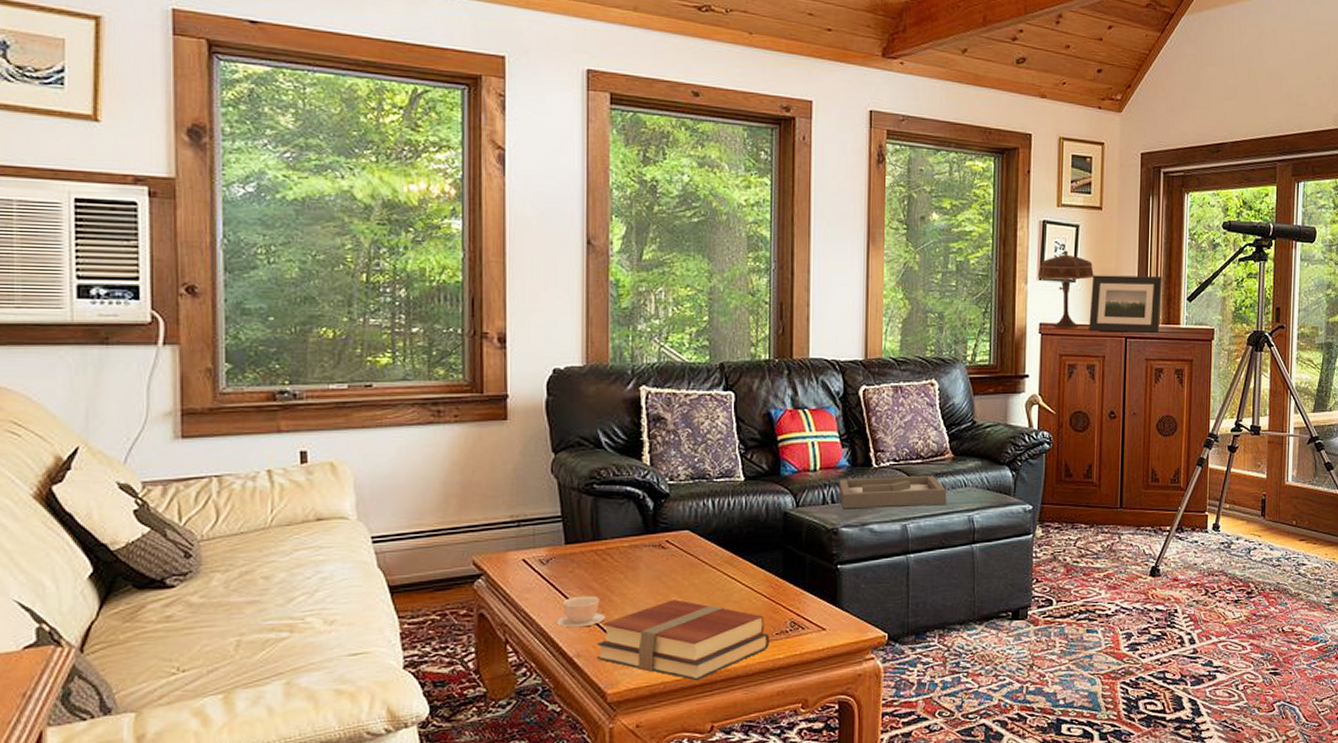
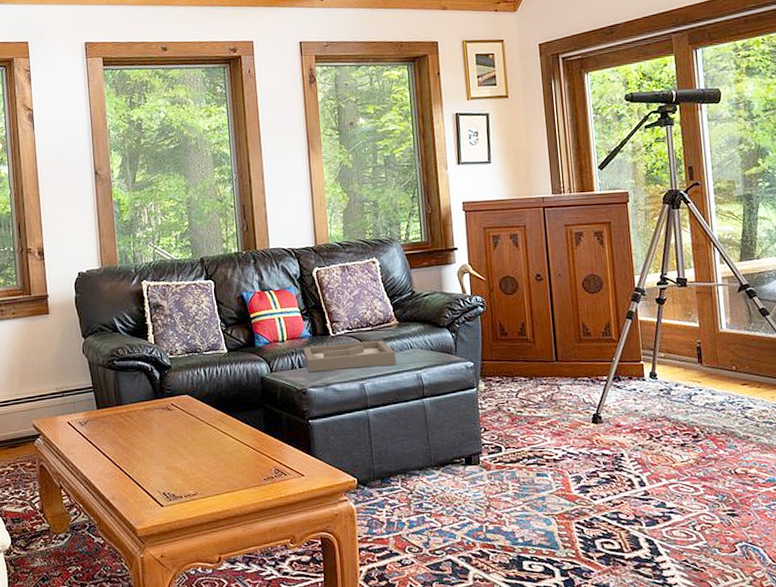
teacup: present [557,595,606,628] -> none [95,449,131,476]
books: present [596,599,769,681] -> none [126,452,259,520]
table lamp: present [1037,250,1094,329] -> none [456,136,508,205]
picture frame: present [1089,275,1162,334] -> none [506,150,575,205]

